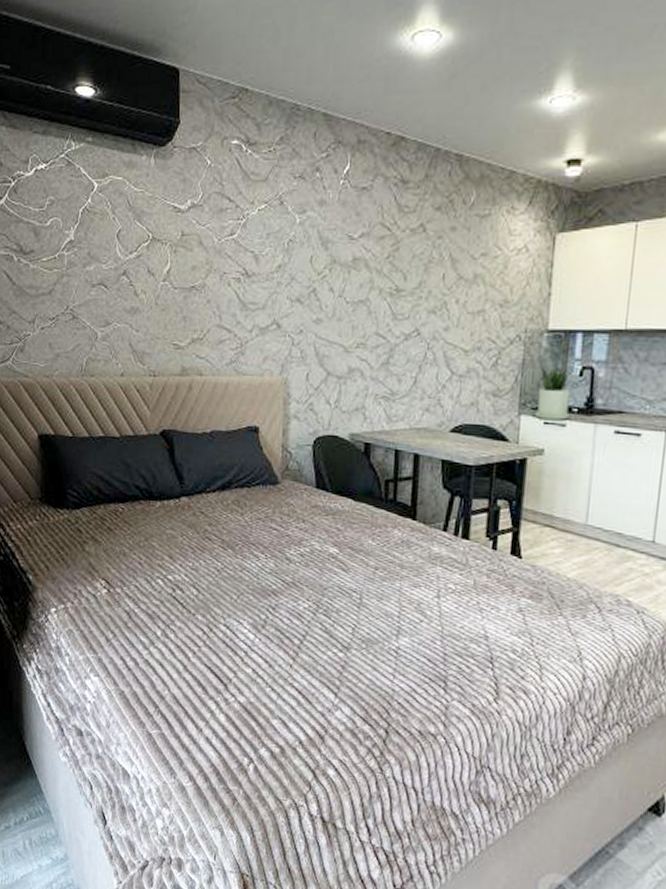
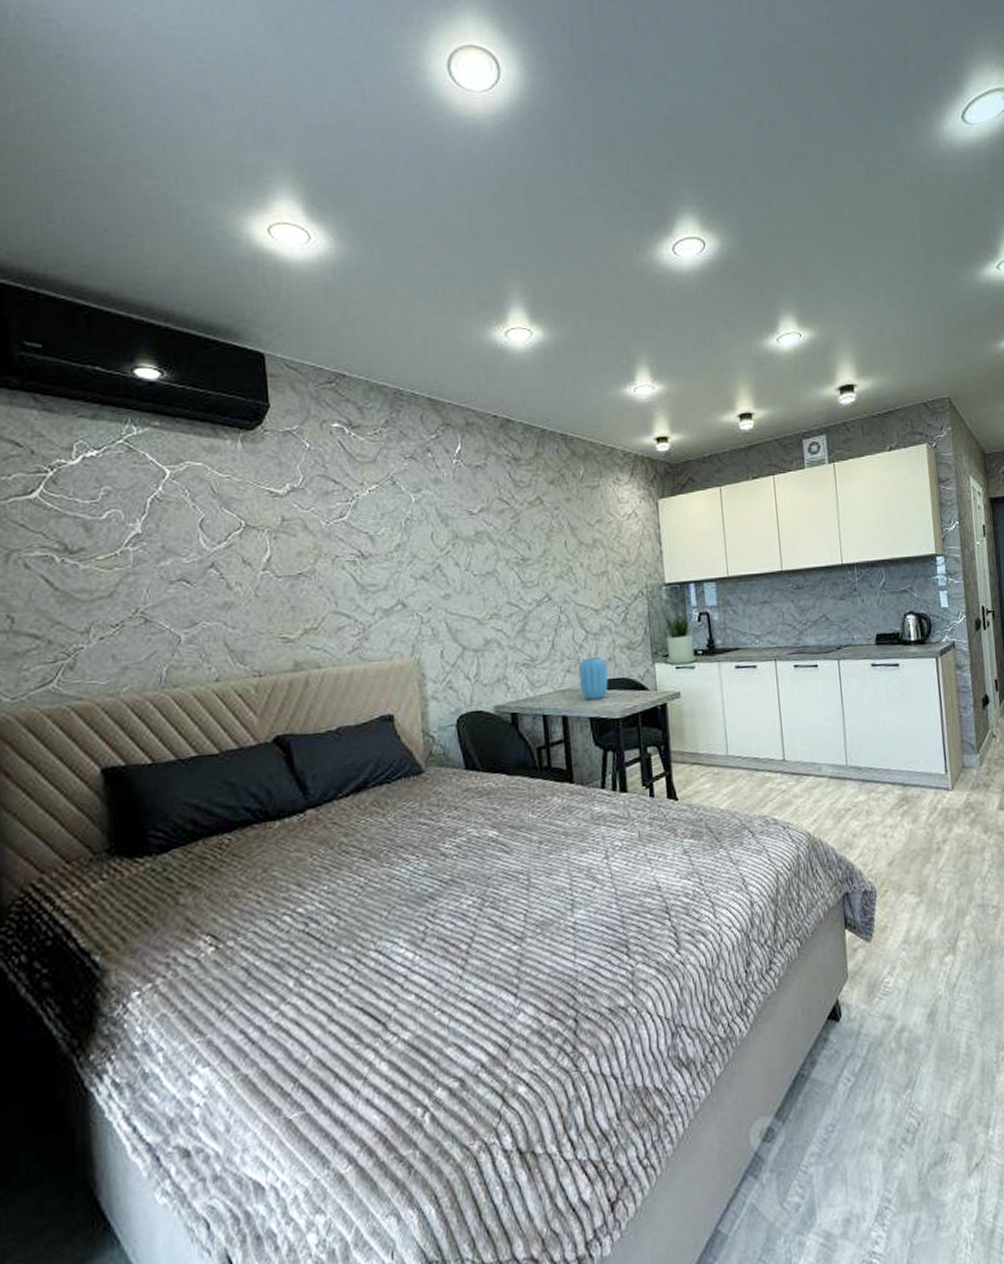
vase: none [436,399,469,443] -> present [578,657,609,700]

